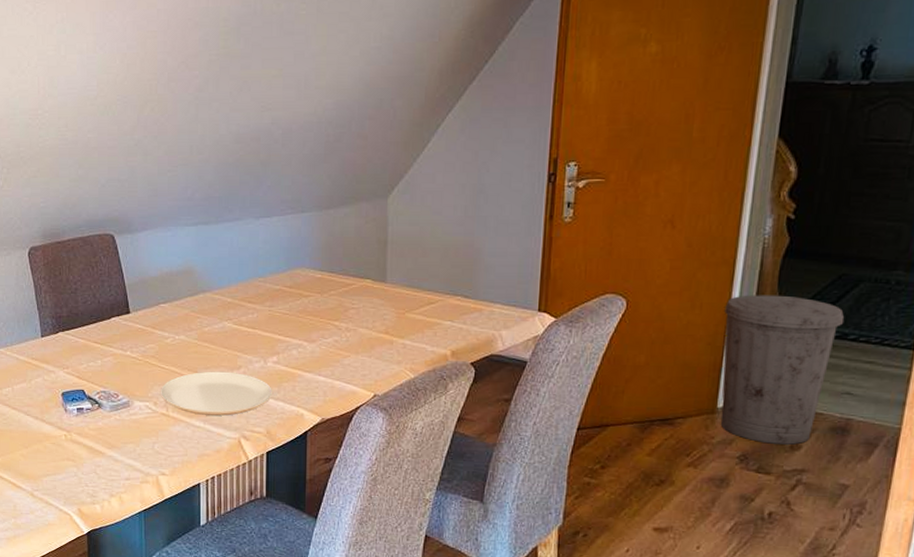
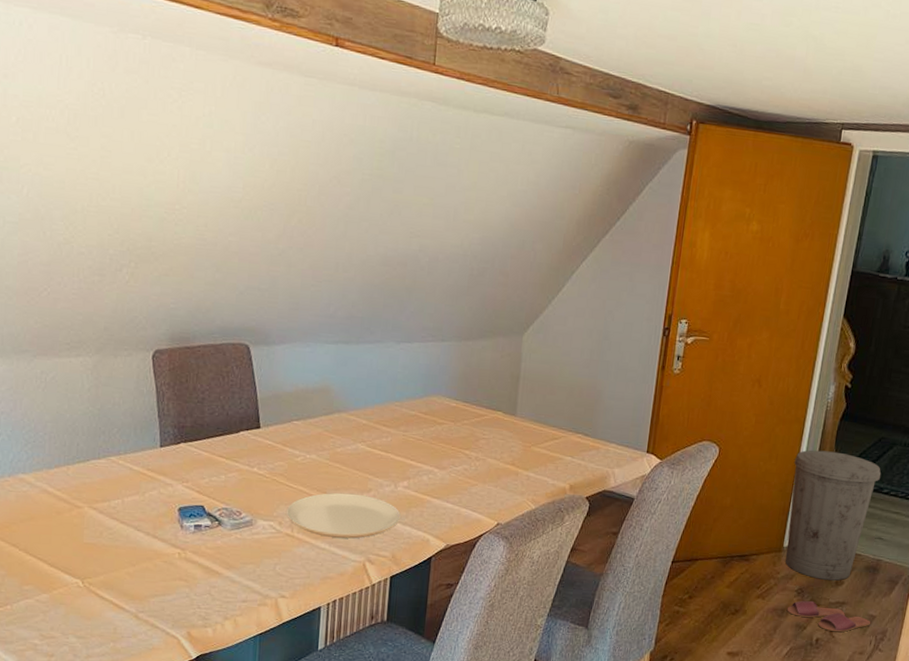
slippers: none [726,468,843,505] -> present [786,600,871,632]

